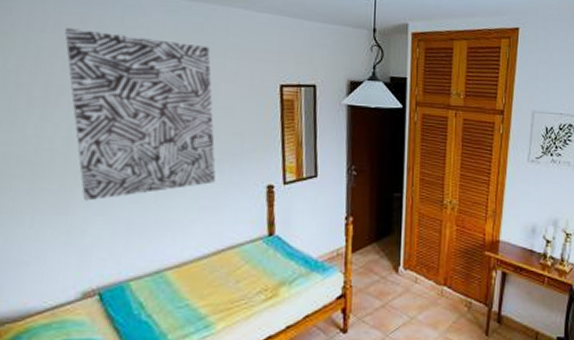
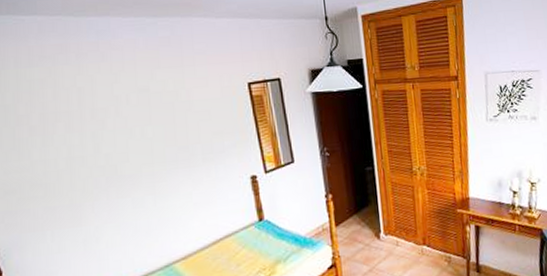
wall art: present [65,28,216,201] -> none [49,57,205,212]

